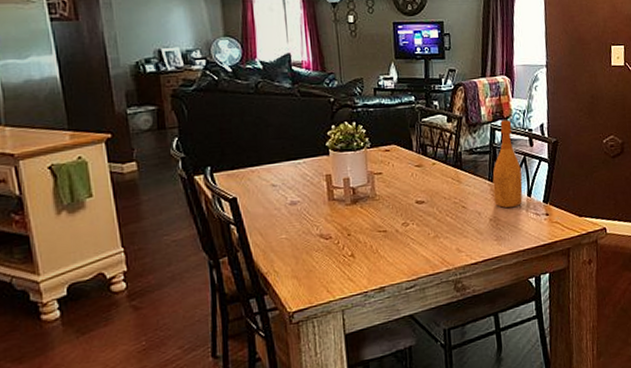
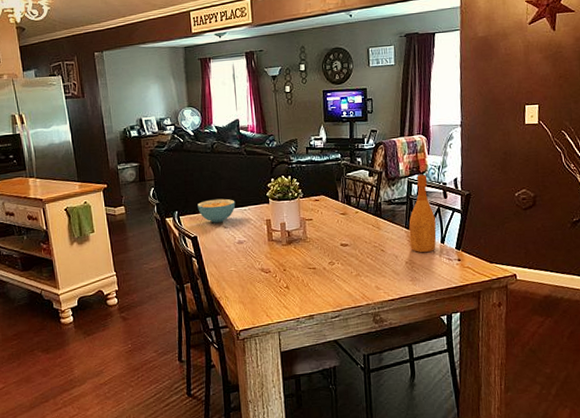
cereal bowl: none [237,150,287,181] -> present [197,198,236,223]

